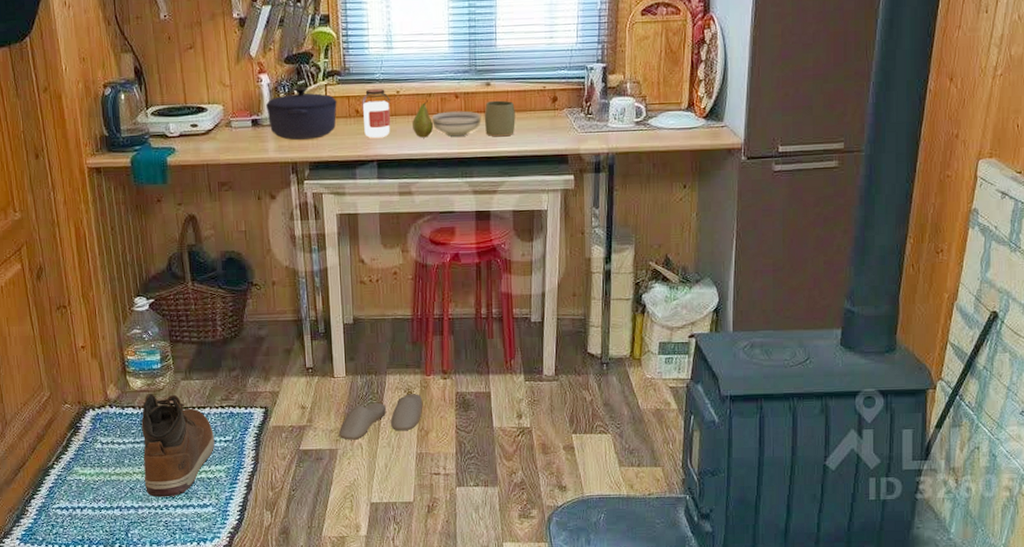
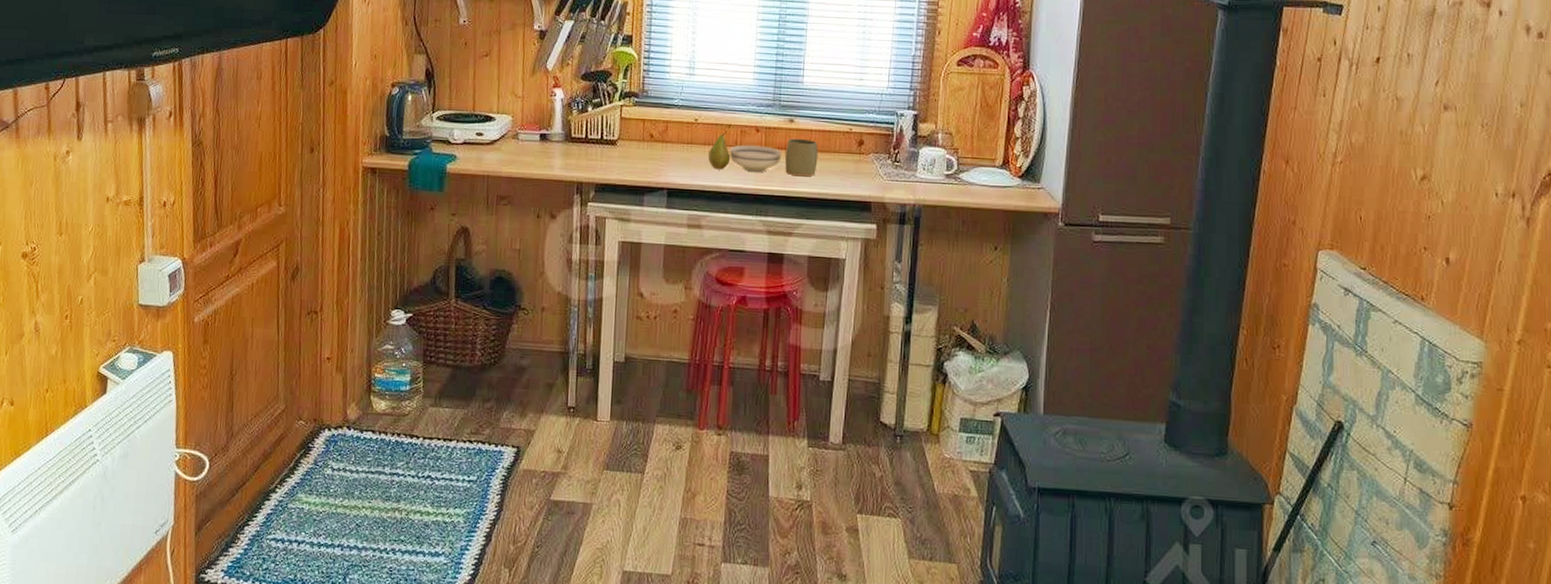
boot: present [141,394,215,498] -> none [373,418,458,540]
cooking pot: present [265,86,337,141] -> none [556,104,632,161]
slippers: present [338,394,423,440] -> none [595,448,693,495]
jar: present [362,88,391,138] -> none [657,114,688,165]

